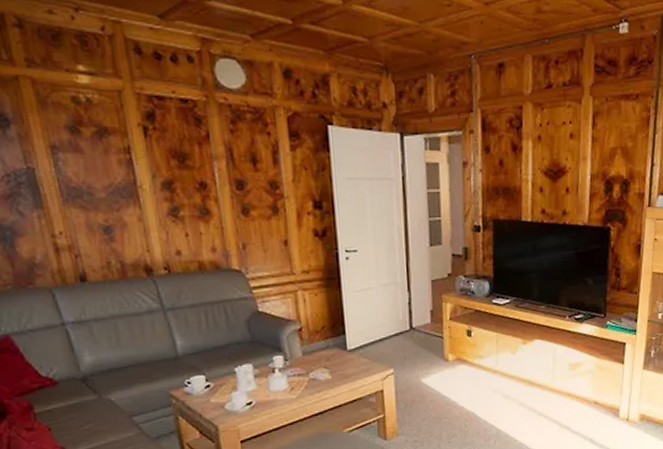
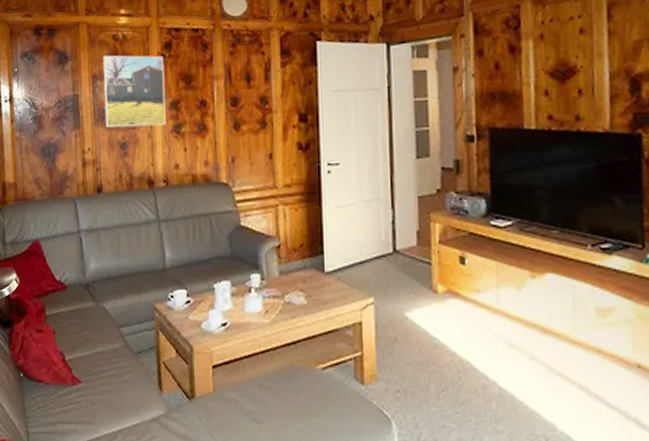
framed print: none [62,121,159,210] -> present [103,55,166,128]

